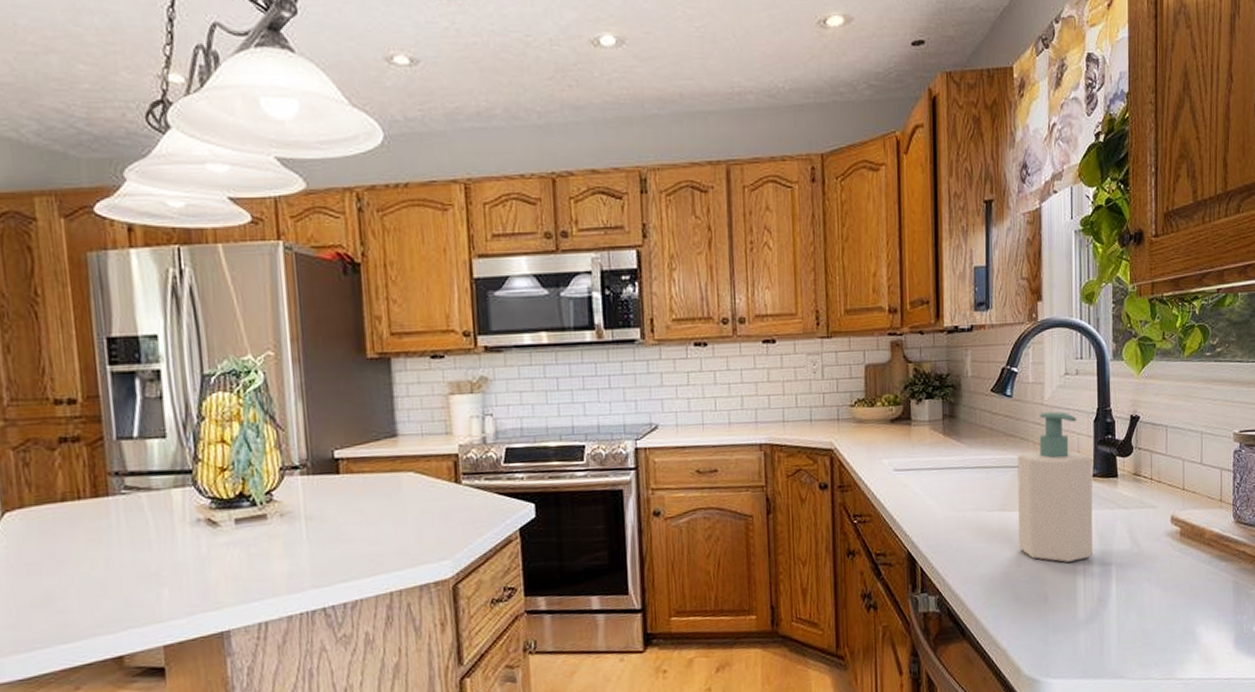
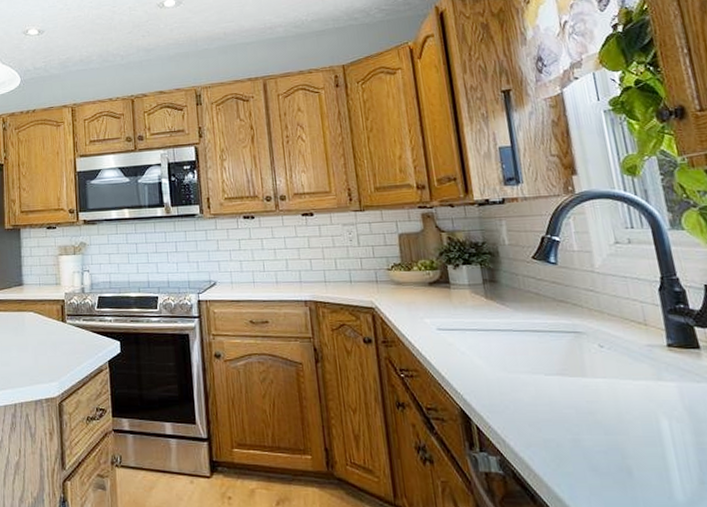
soap bottle: present [1017,411,1093,563] -> none [572,279,683,436]

